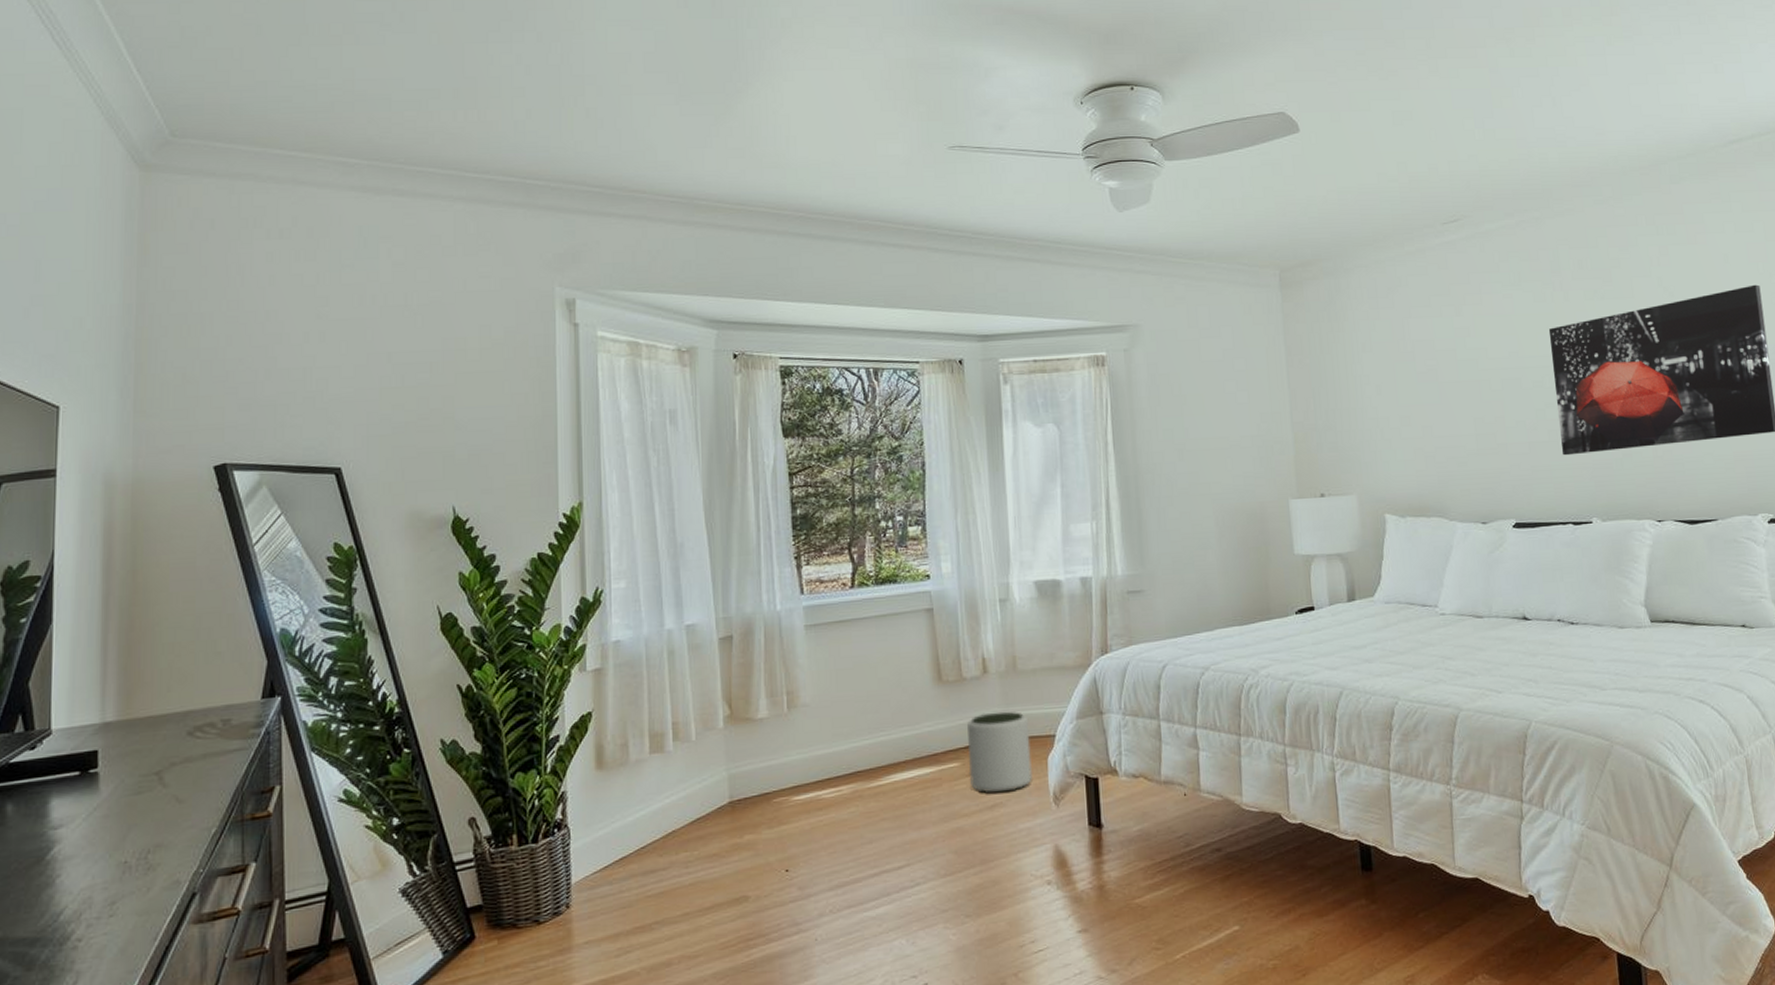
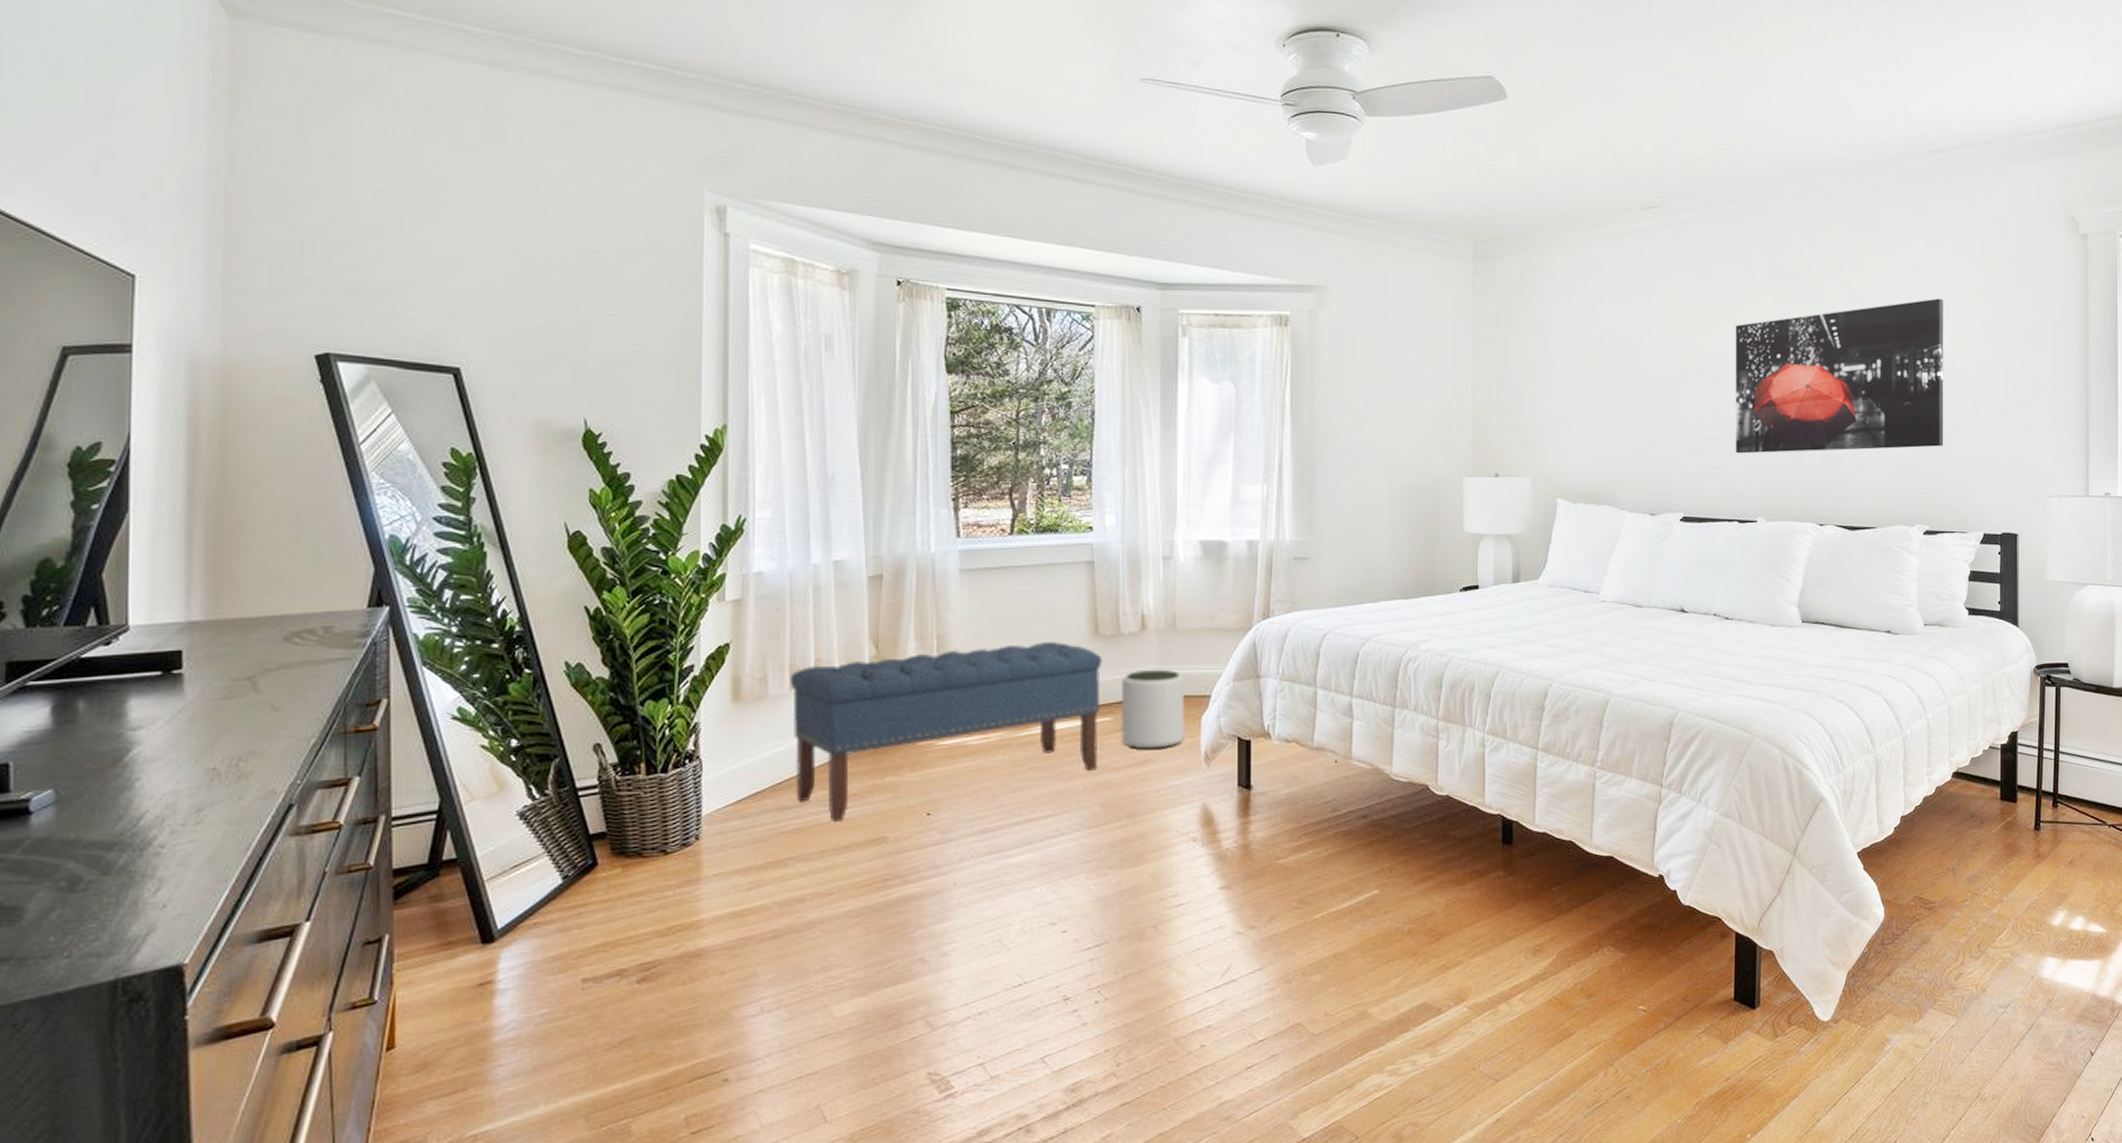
bench: none [649,691,949,885] -> present [789,642,1103,823]

